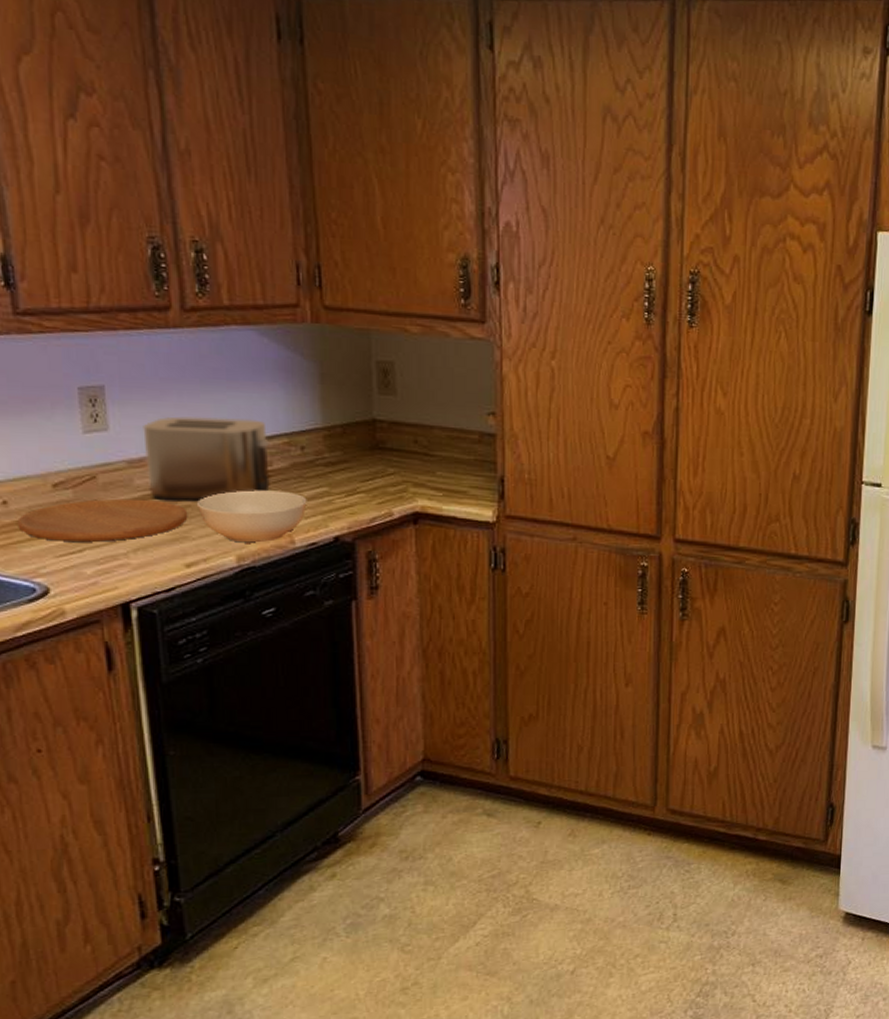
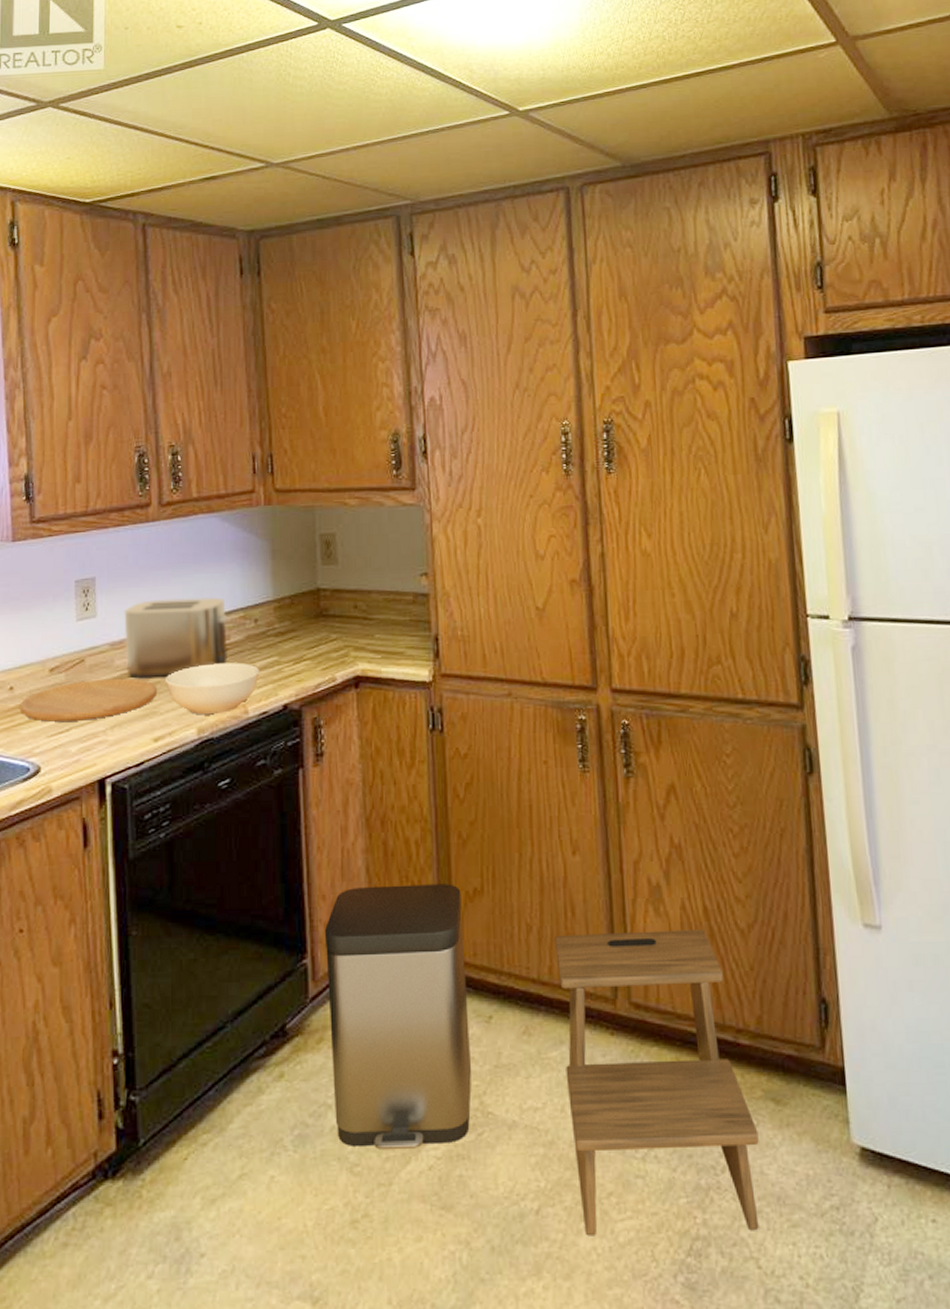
pedal bin: none [378,710,519,933] -> present [324,884,471,1150]
step stool: none [603,750,765,988] -> present [555,929,759,1236]

